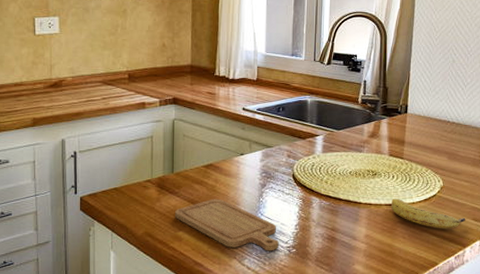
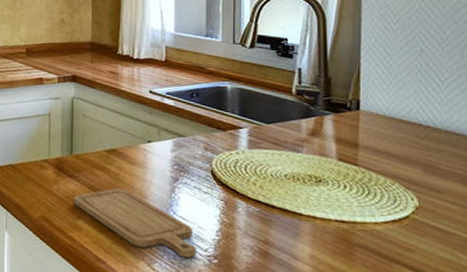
fruit: present [391,198,466,229] -> none [345,214,458,265]

